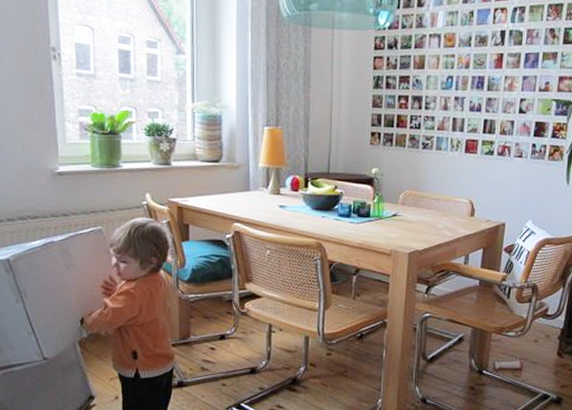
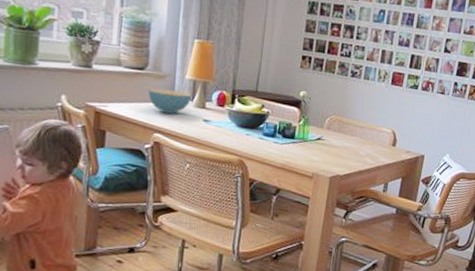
cereal bowl: none [225,179,267,202] -> present [148,88,192,114]

